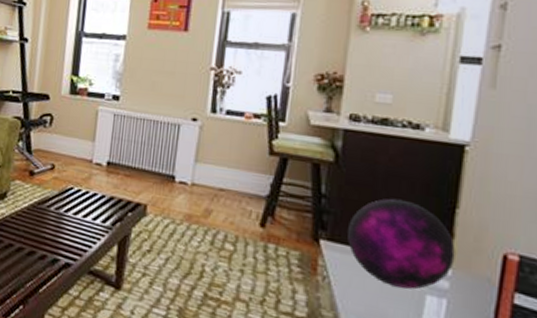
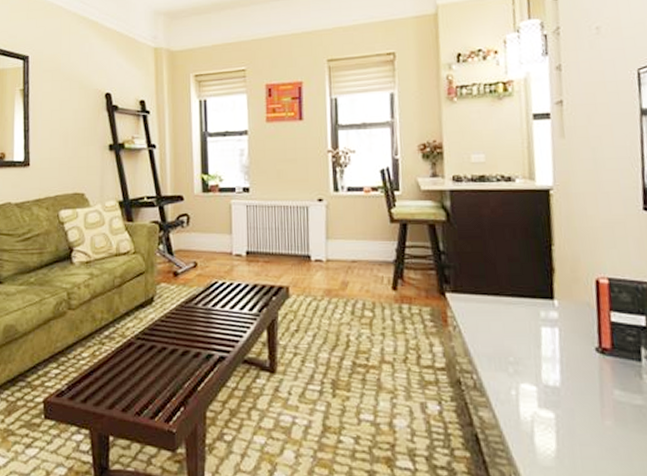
decorative orb: present [347,198,455,290] -> none [467,245,559,324]

